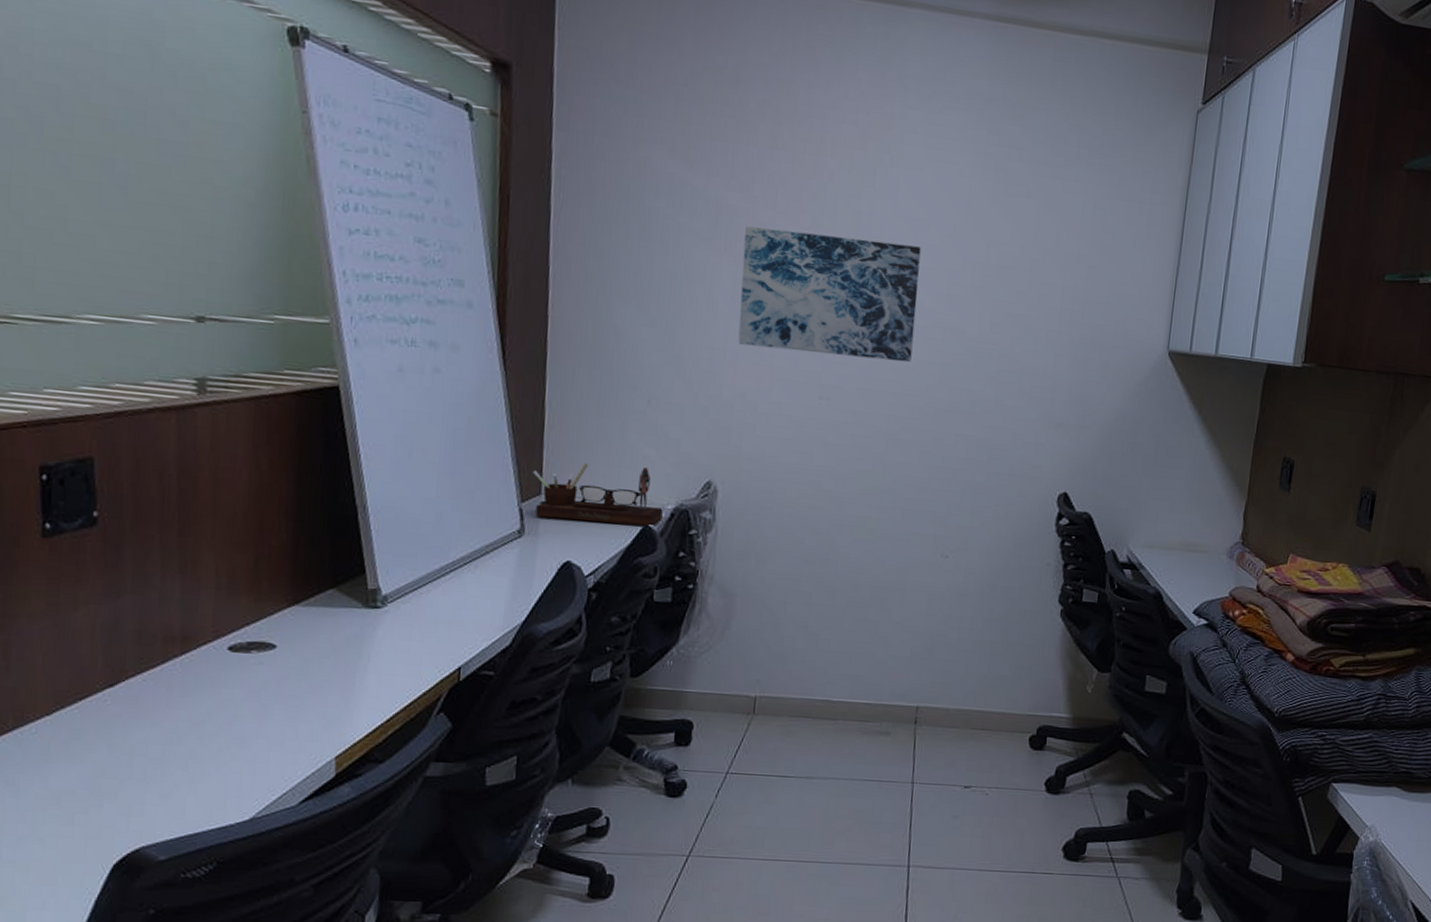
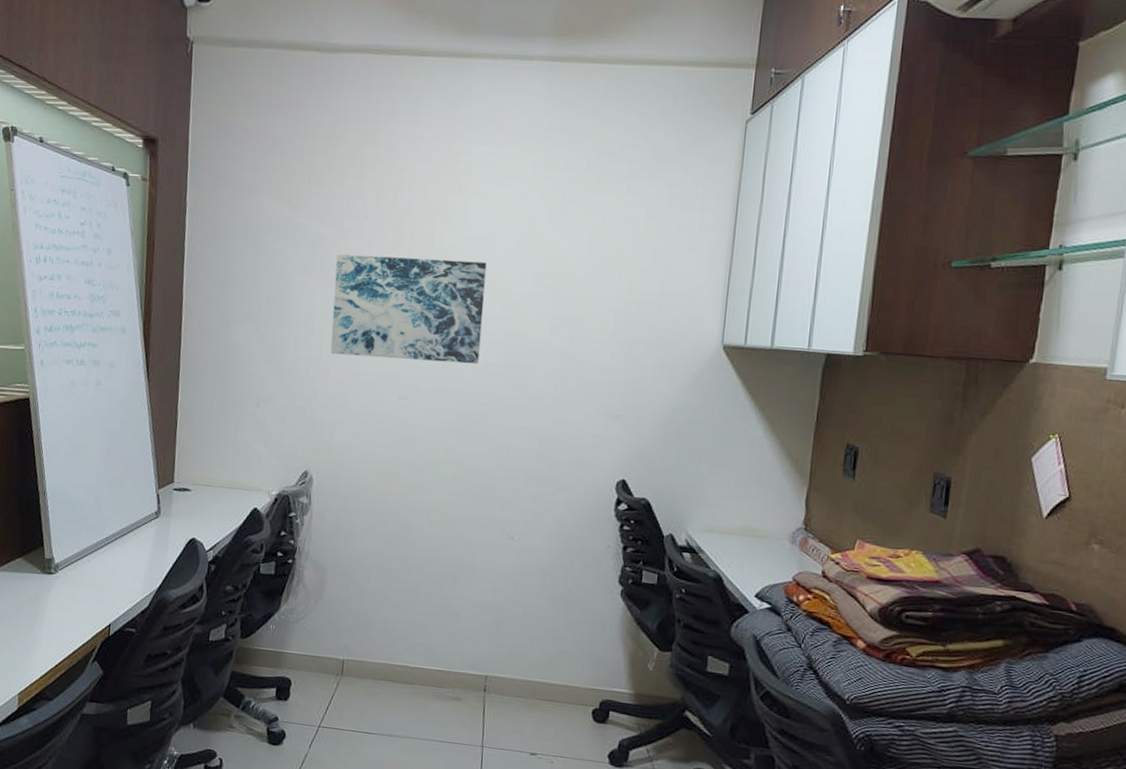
desk organizer: present [533,463,663,526] -> none [167,456,269,509]

